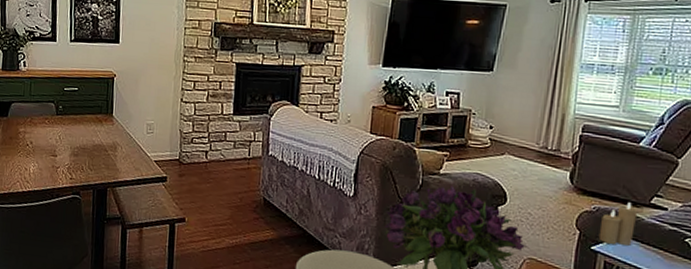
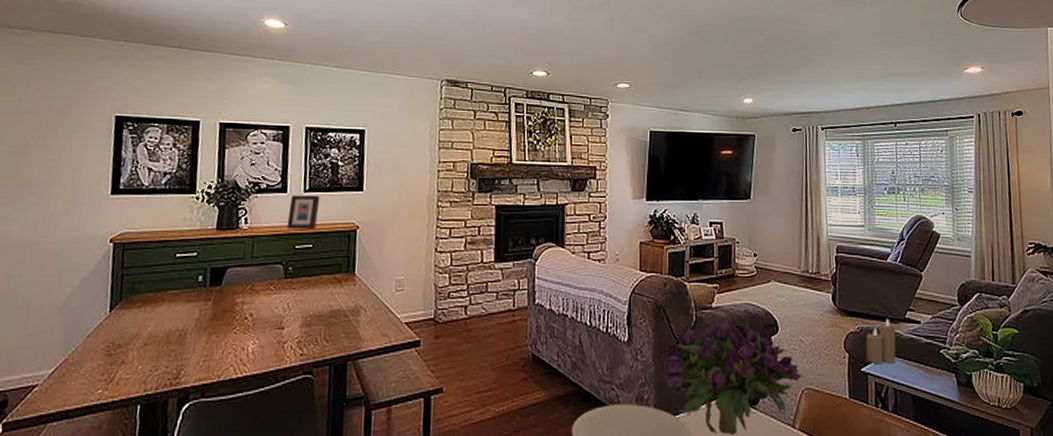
picture frame: none [57,44,84,75] -> present [287,195,320,230]

